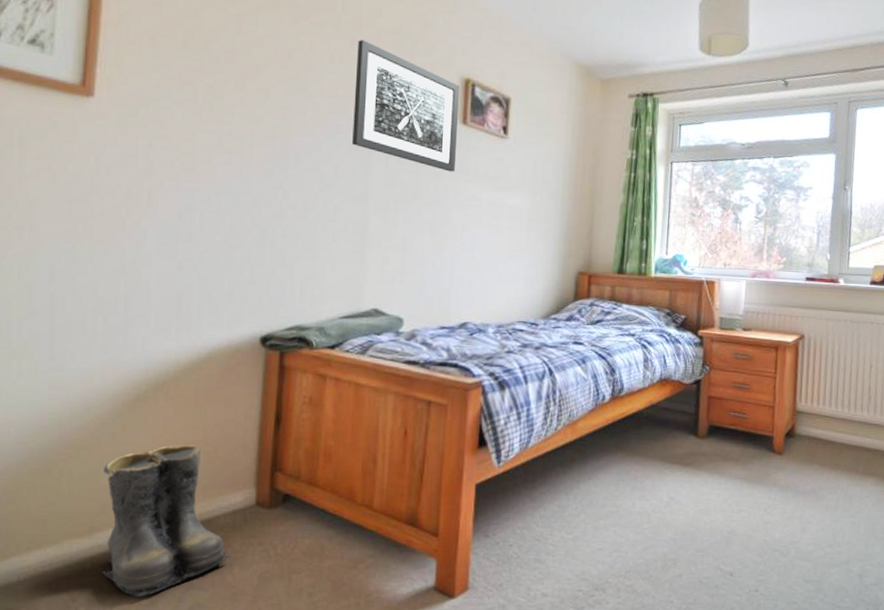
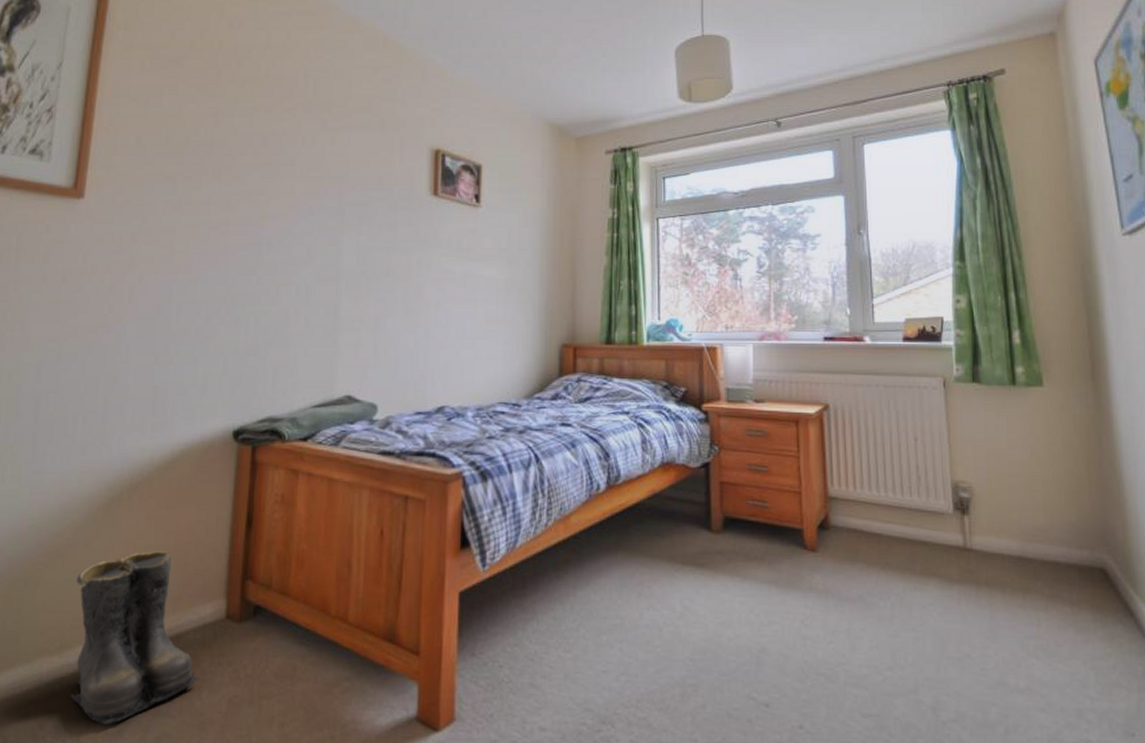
wall art: present [352,40,460,172] -> none [324,121,430,246]

